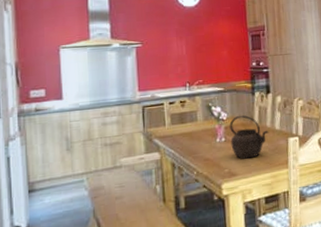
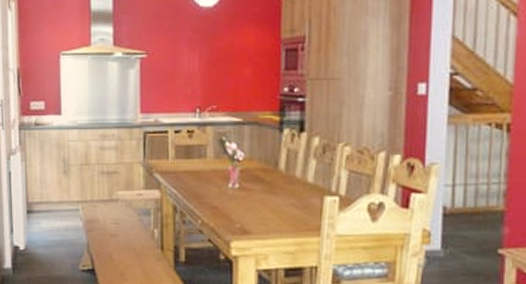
kettle: present [229,115,269,159] -> none [246,158,298,215]

